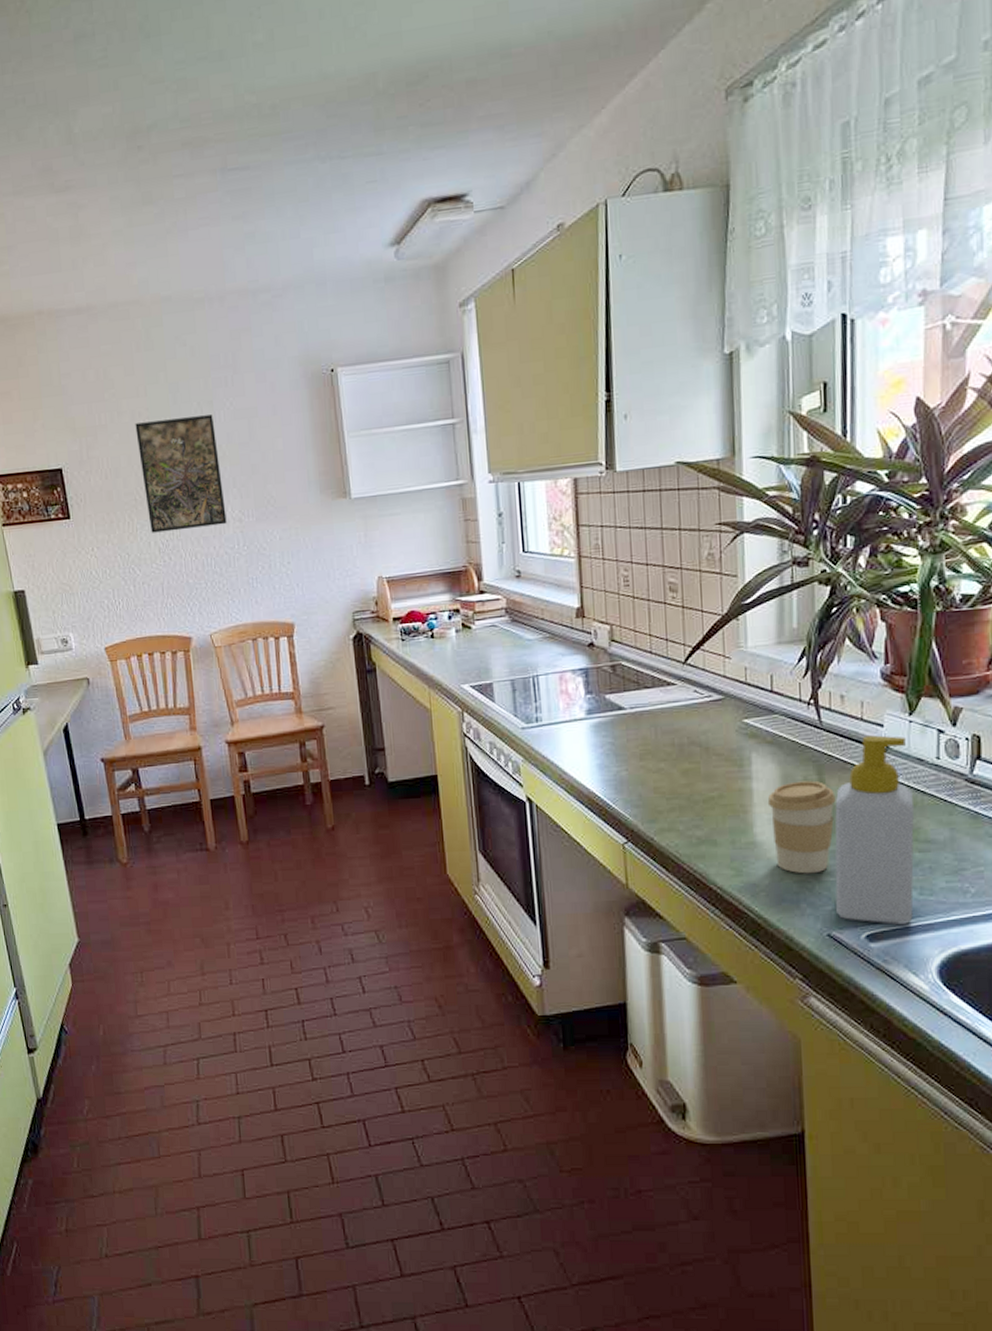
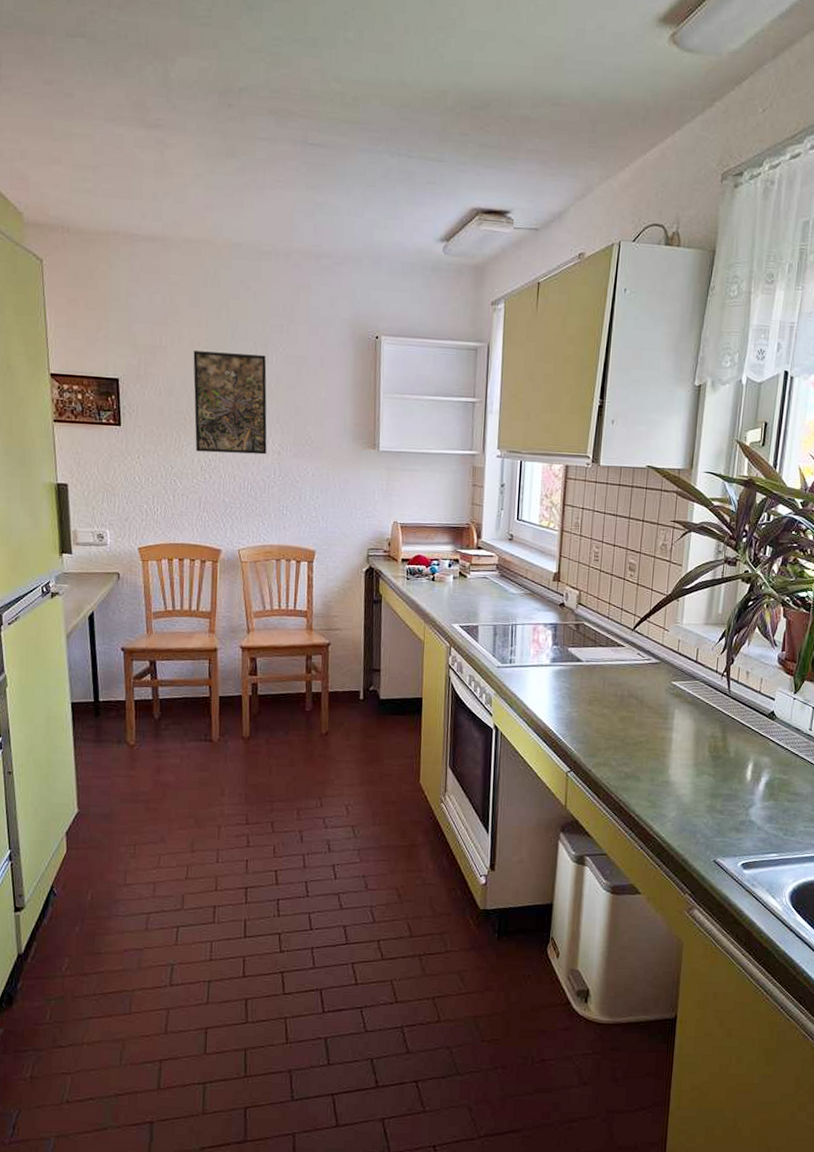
coffee cup: present [767,780,836,874] -> none [682,736,733,811]
soap bottle: present [835,735,915,924] -> none [721,706,790,857]

